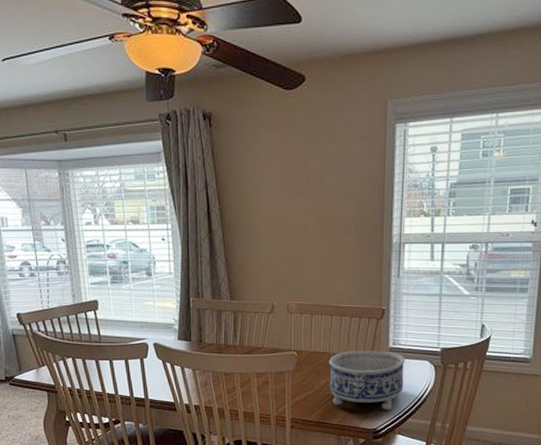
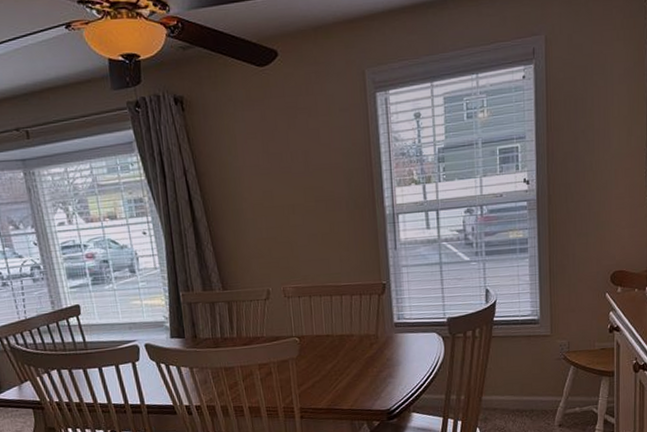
decorative bowl: present [328,350,405,411] -> none [332,327,414,389]

